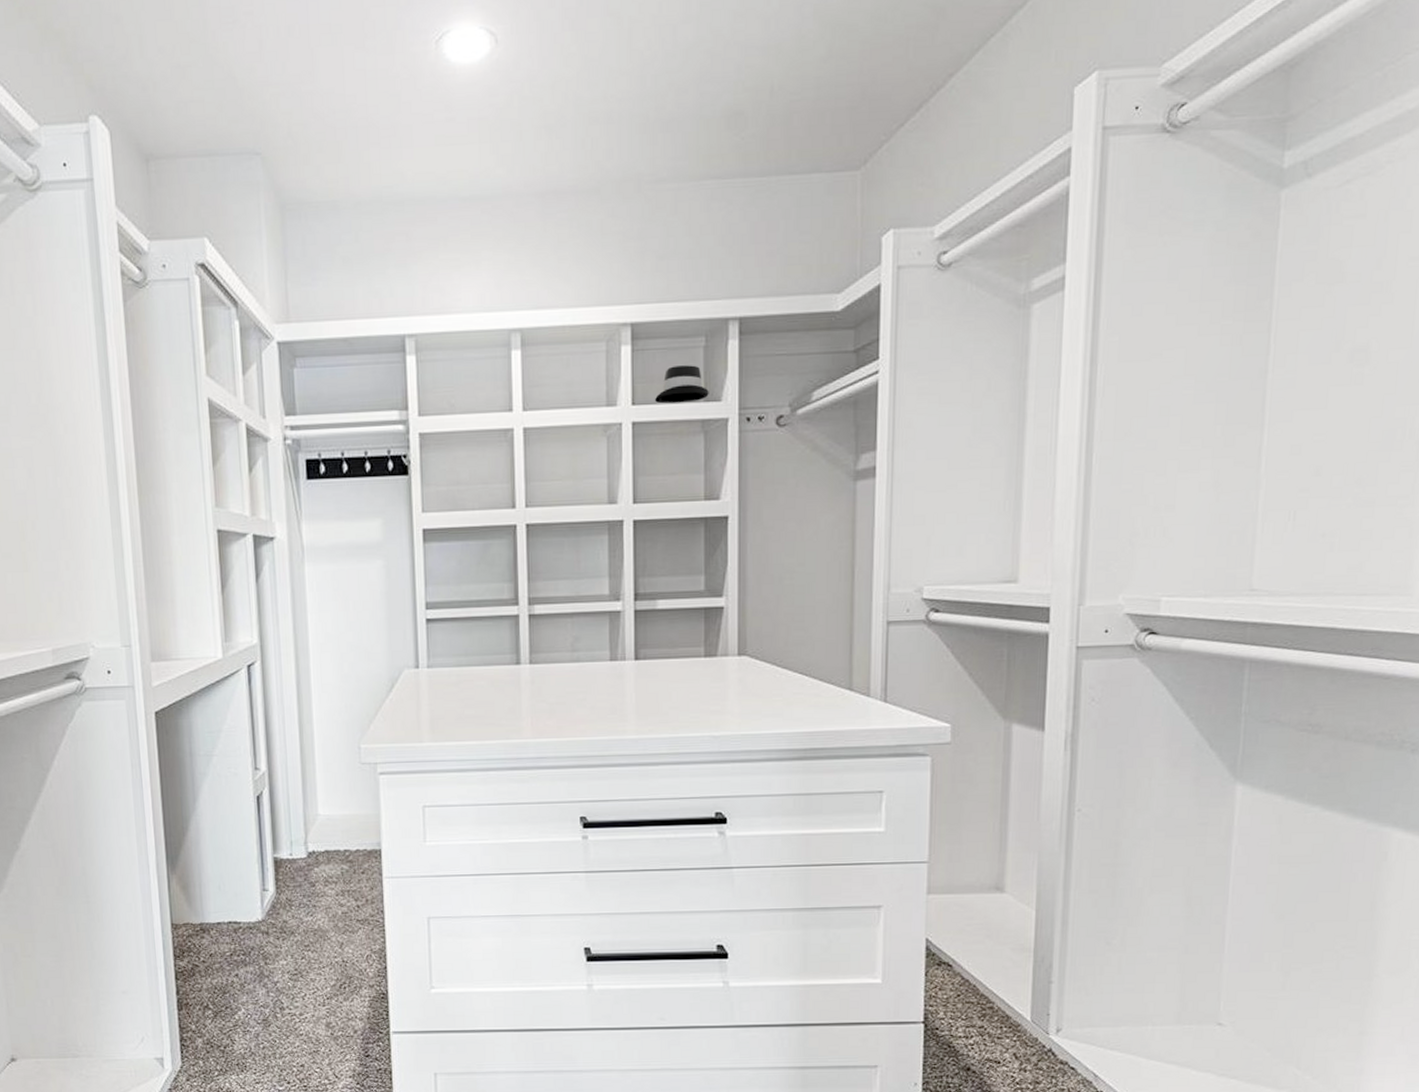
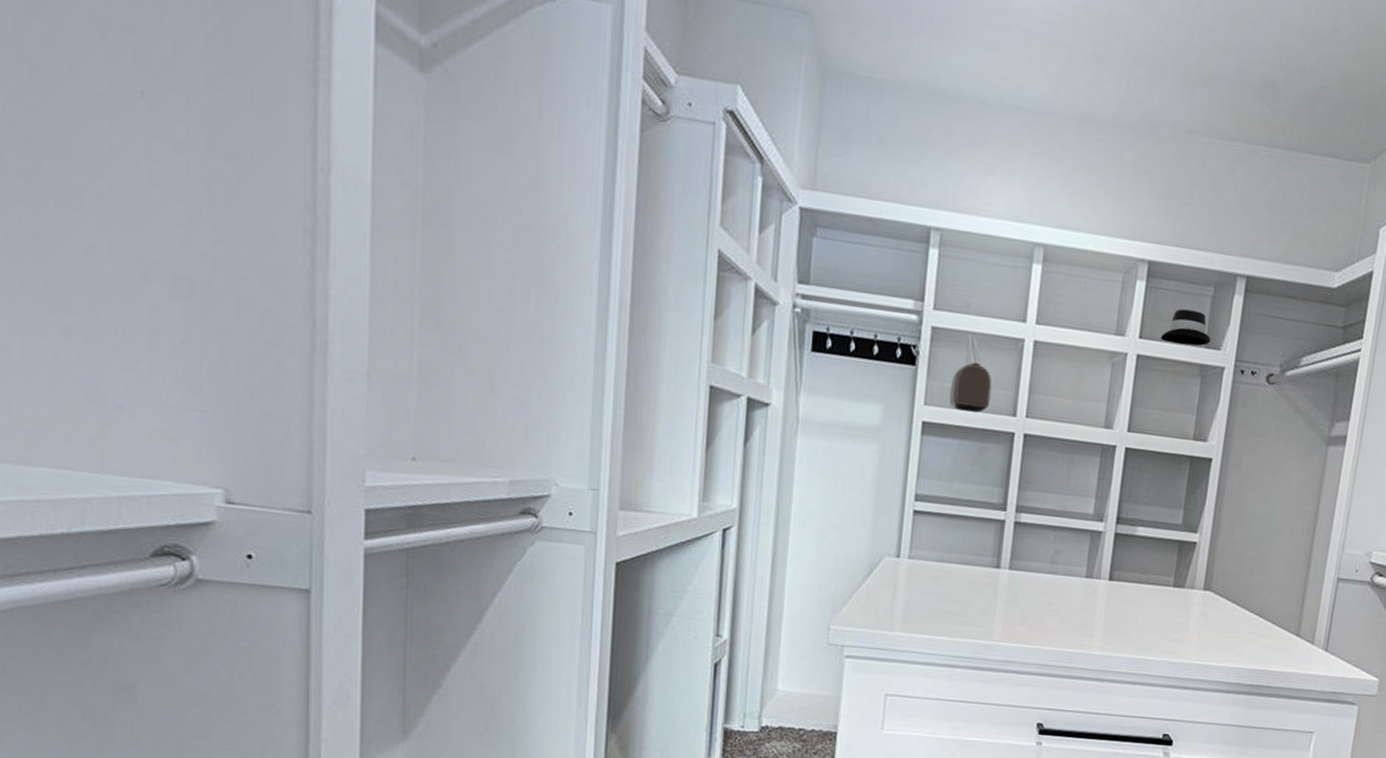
handbag: none [445,434,488,513] -> present [949,334,992,413]

